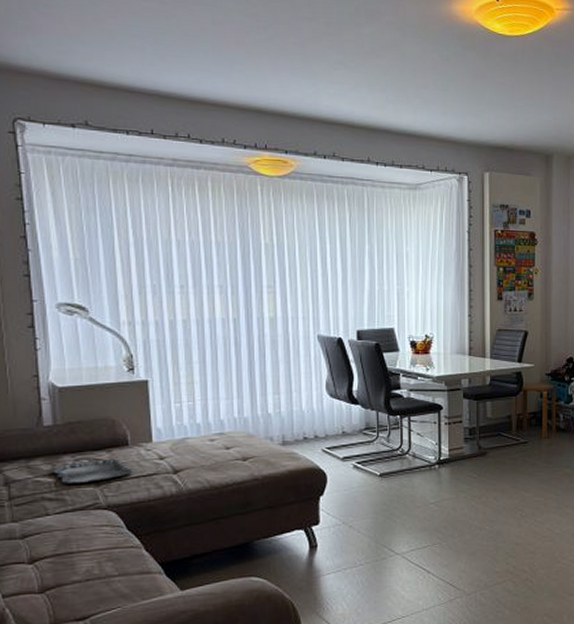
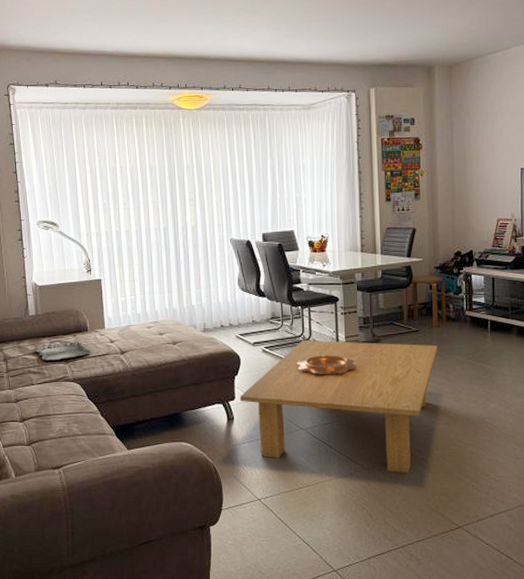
coffee table: none [324,453,546,596] -> present [239,340,438,474]
decorative bowl: none [394,470,461,492] -> present [297,355,357,374]

